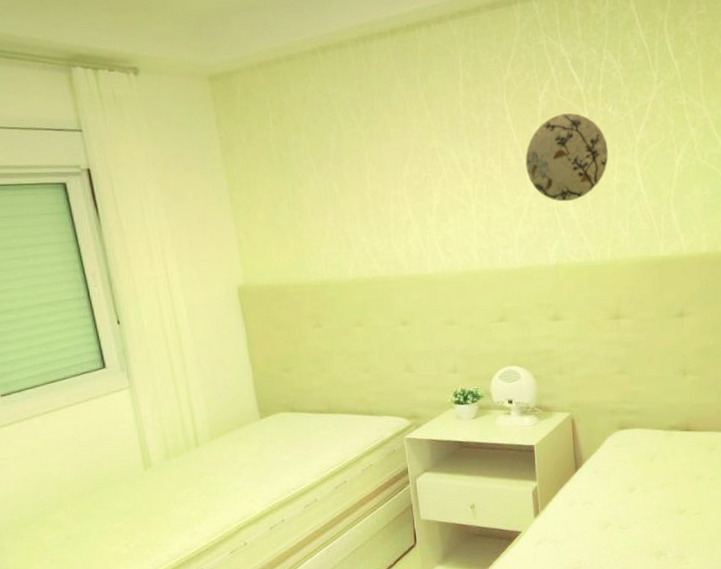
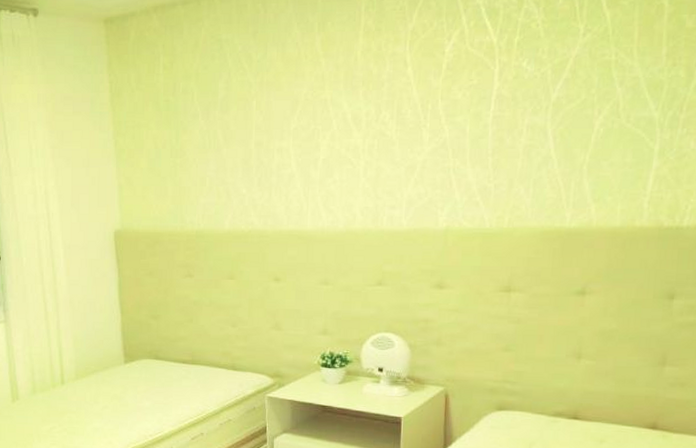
decorative plate: present [525,113,608,202] -> none [423,67,518,162]

